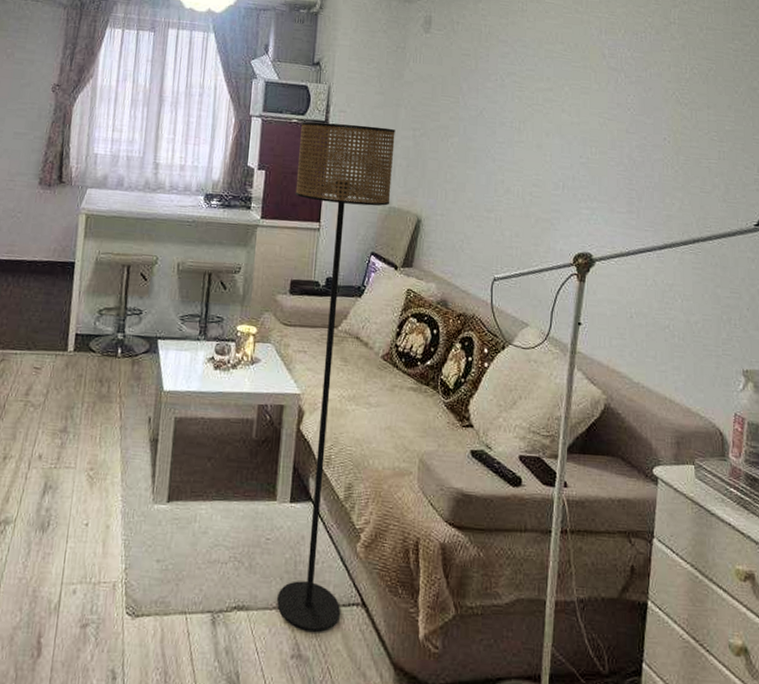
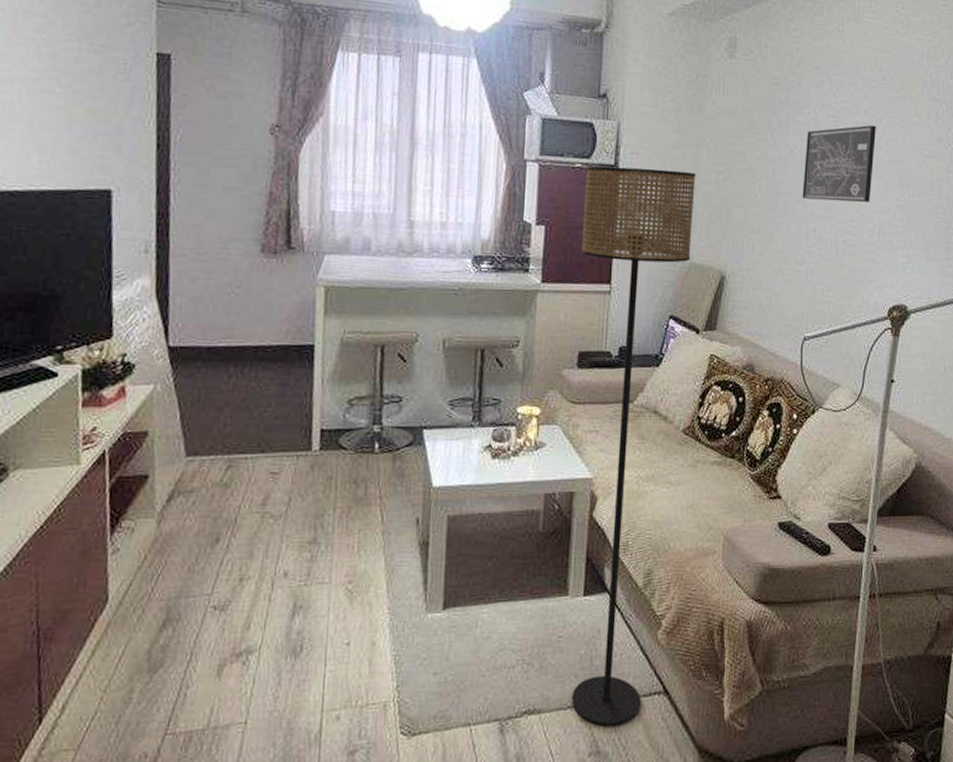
wall art: none [491,90,559,159] -> present [802,125,876,203]

